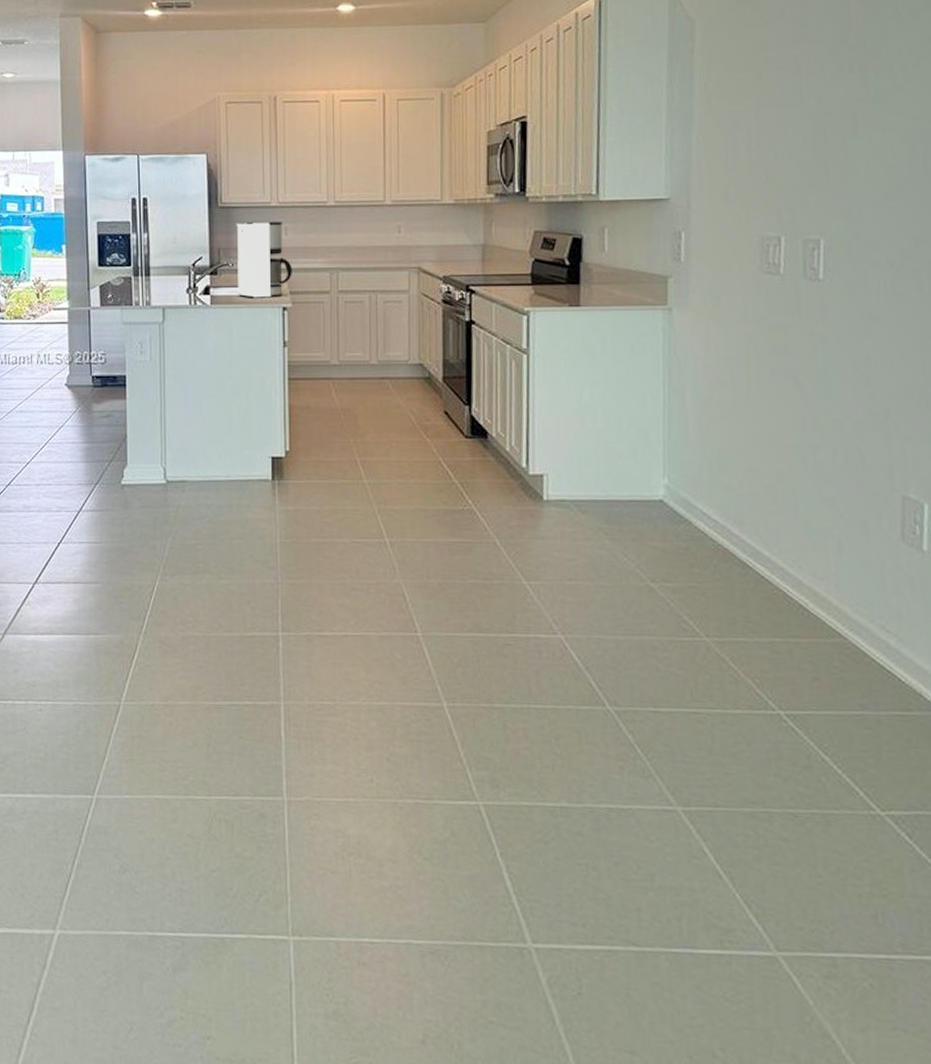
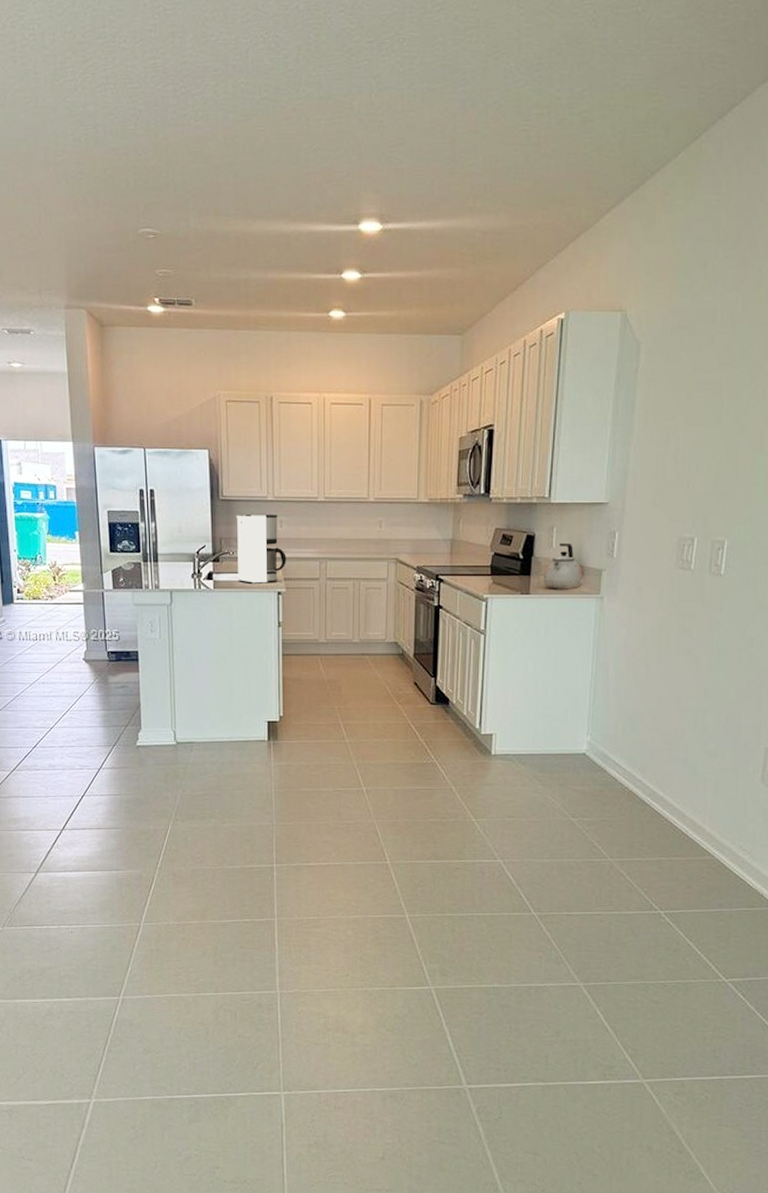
kettle: none [596,245,645,300] -> present [543,542,583,589]

